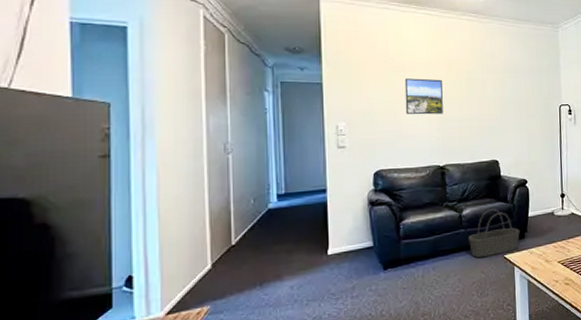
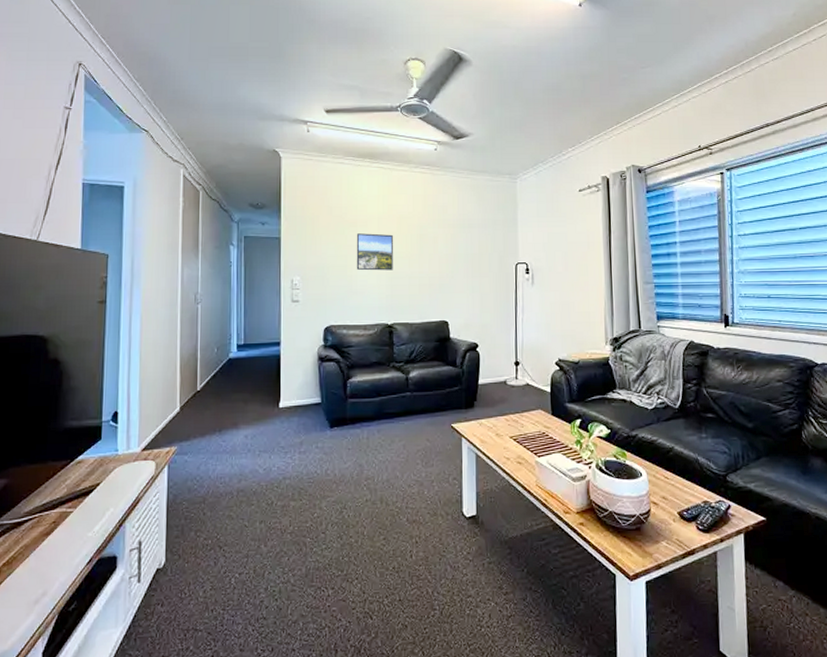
basket: present [469,209,520,258] -> none [415,373,469,425]

